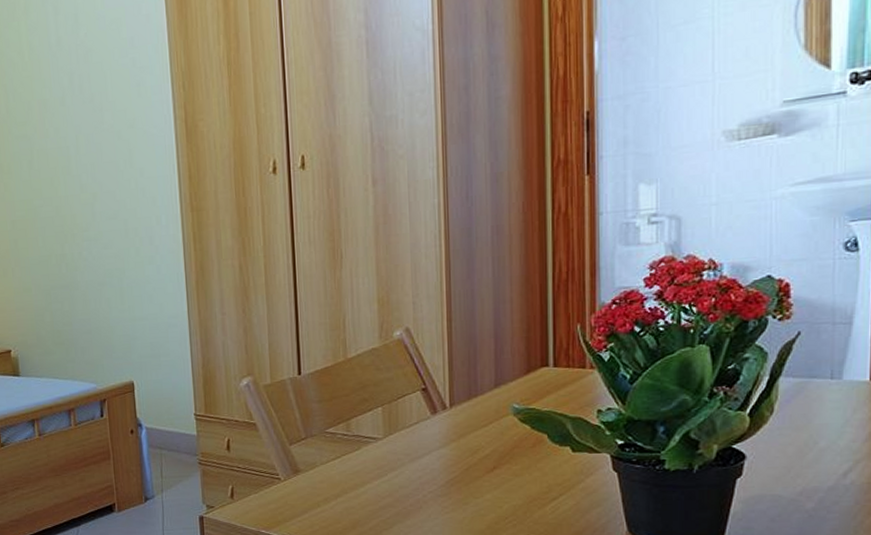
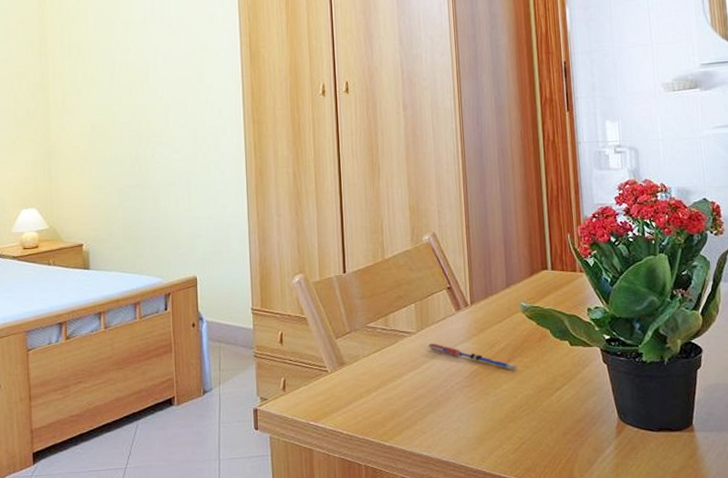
pen: none [397,449,504,478] -> present [428,343,517,370]

